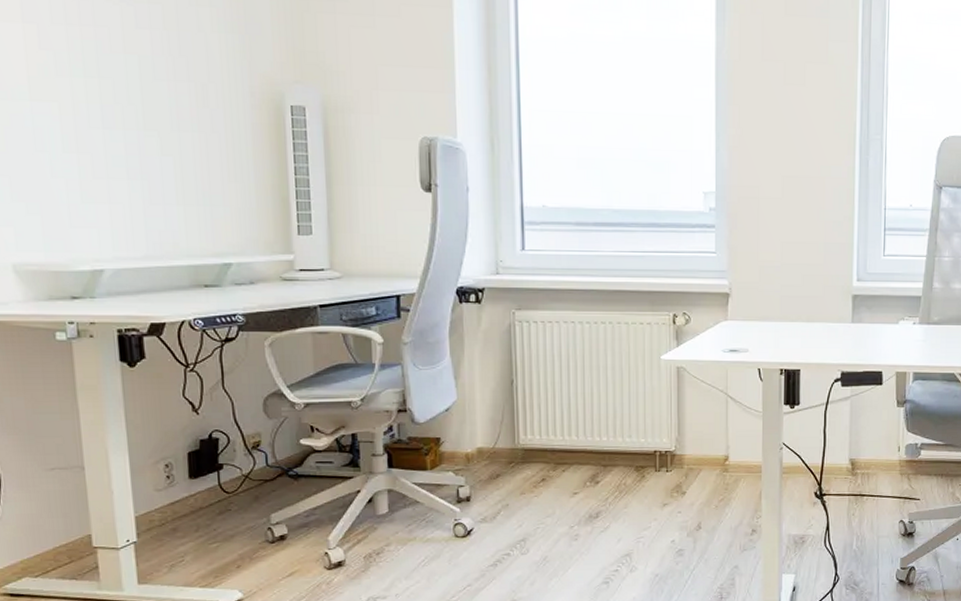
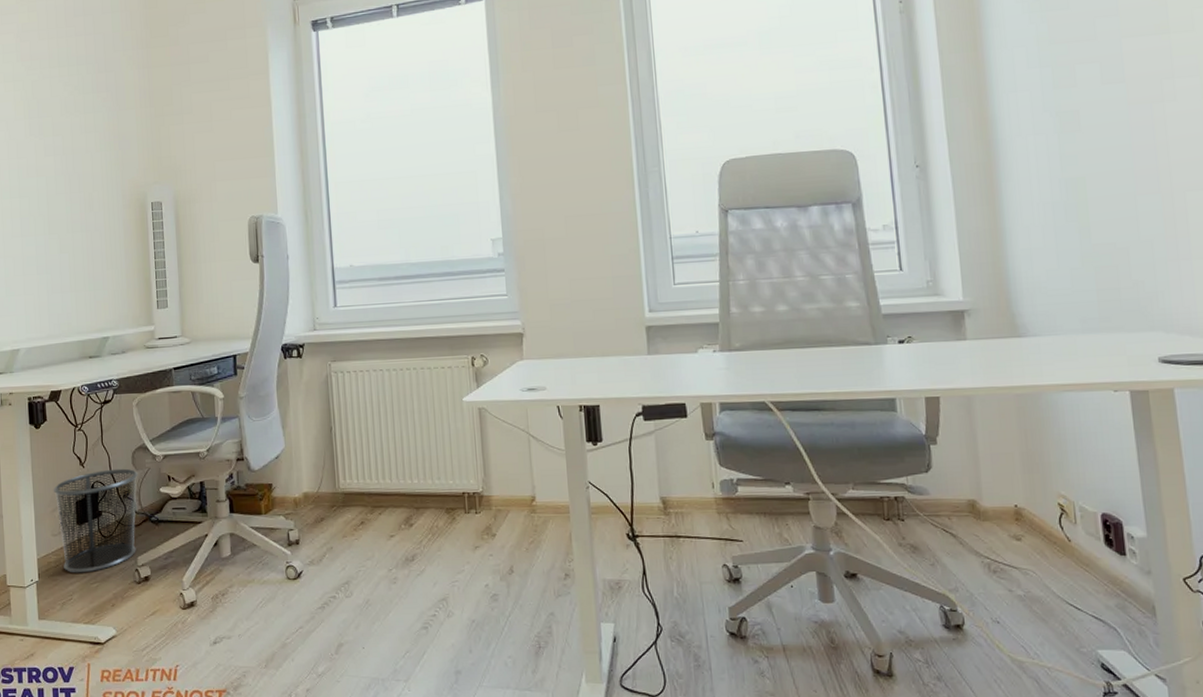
waste bin: none [155,416,271,533] -> present [53,468,138,573]

